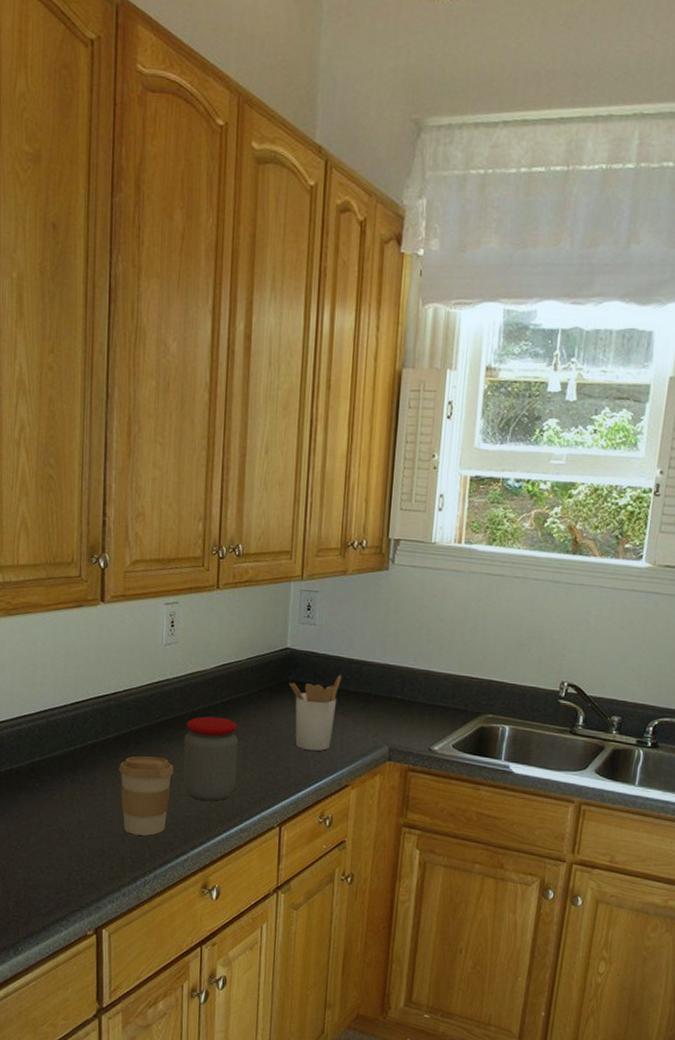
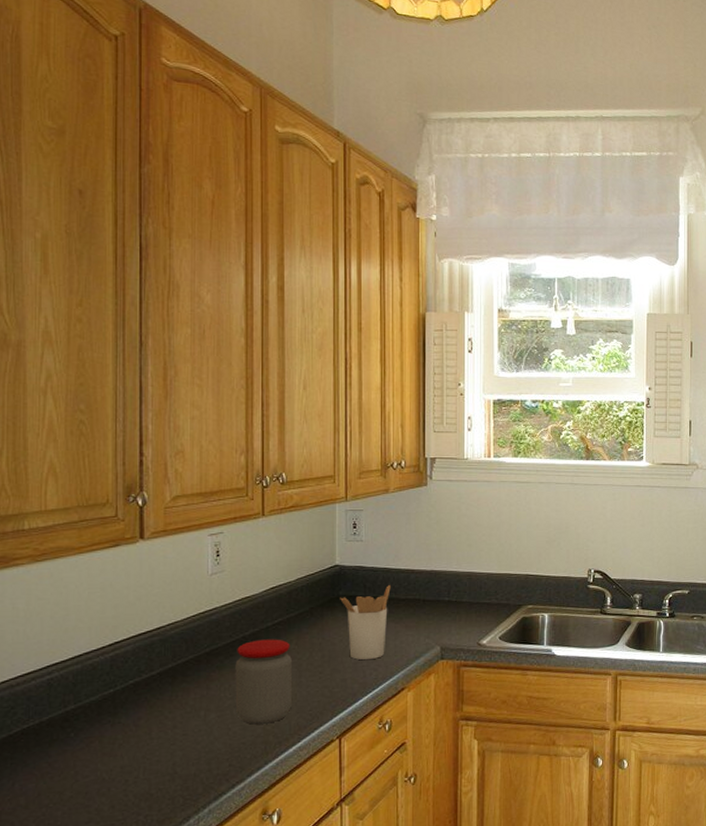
coffee cup: present [118,756,174,836] -> none [165,687,226,771]

